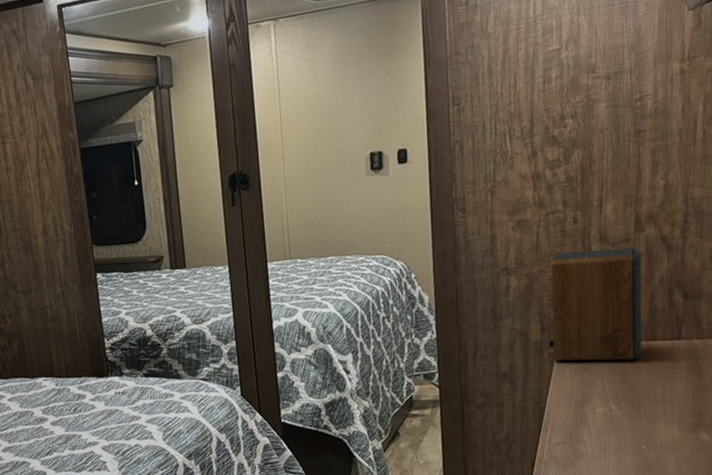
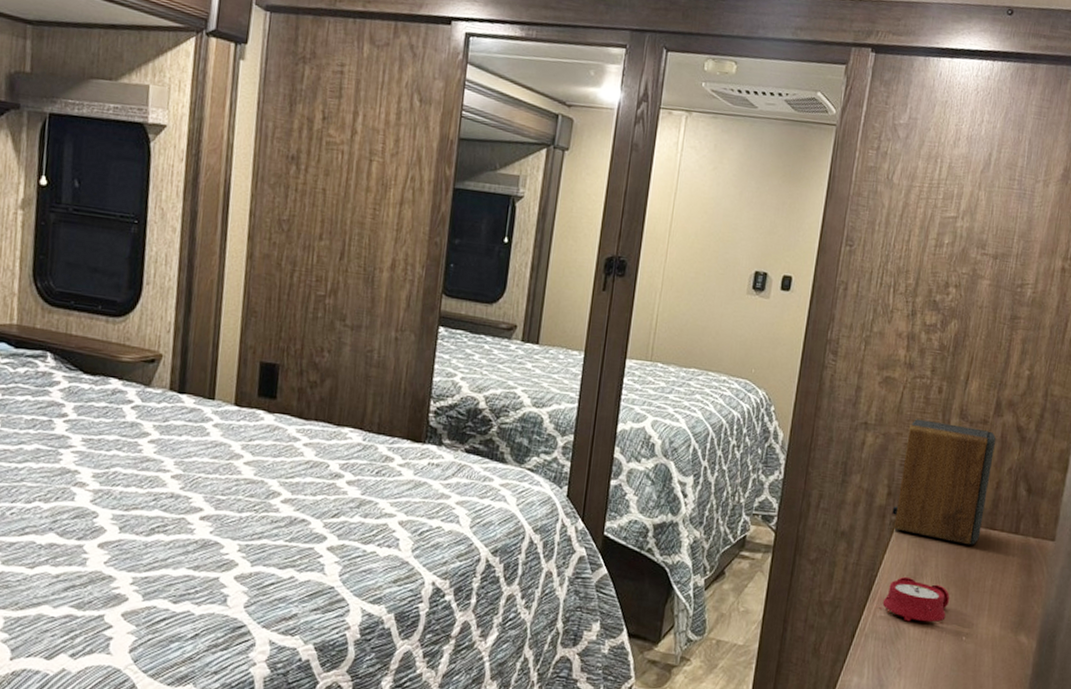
alarm clock: none [556,401,623,443] -> present [882,576,950,622]

